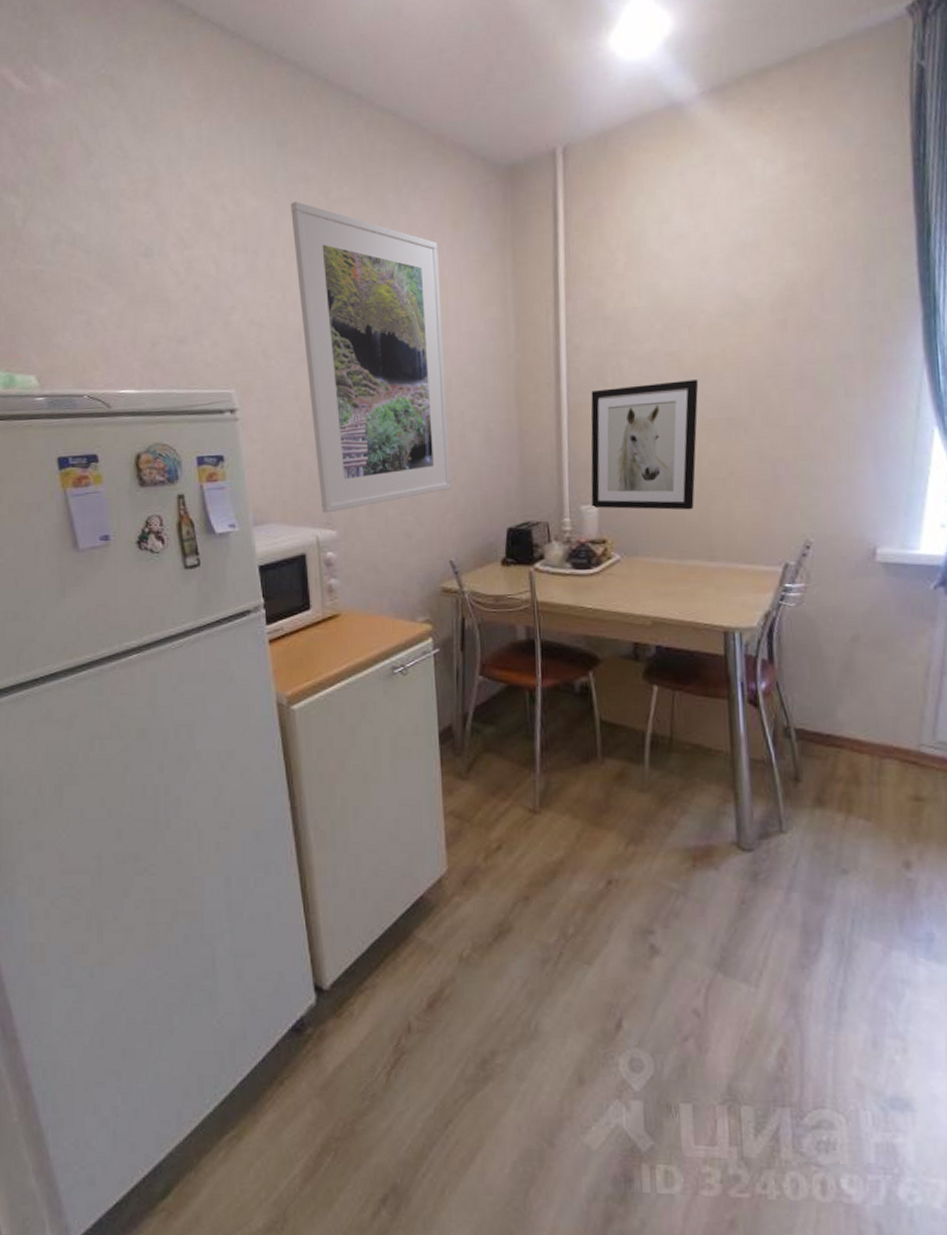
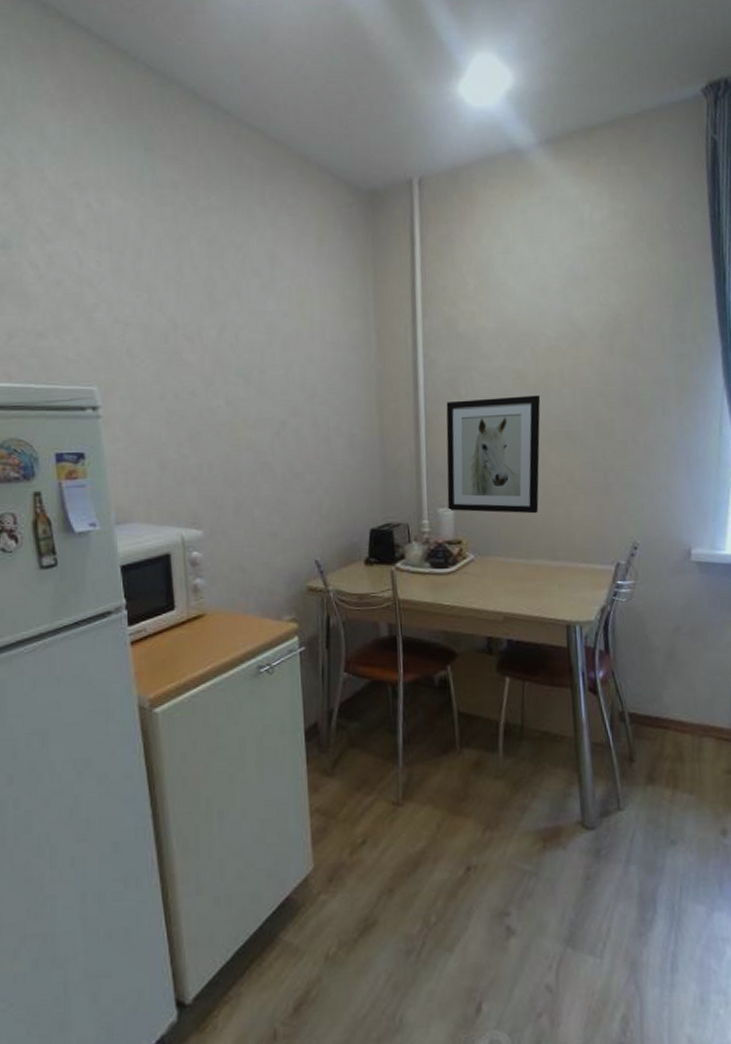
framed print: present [291,201,452,513] -> none [158,206,317,513]

